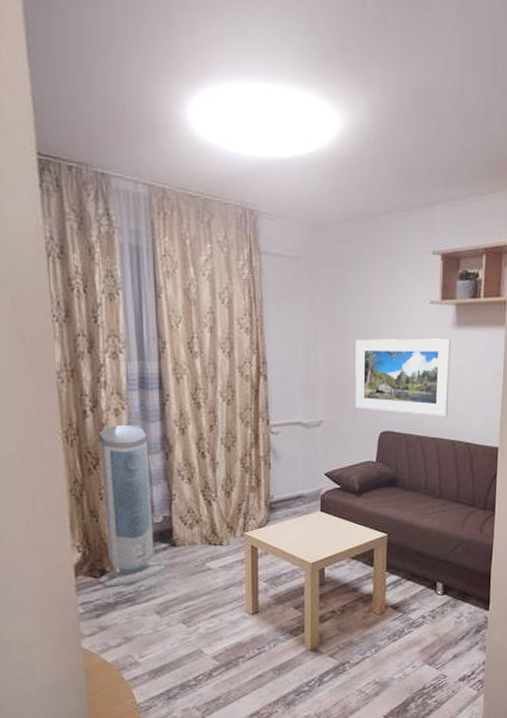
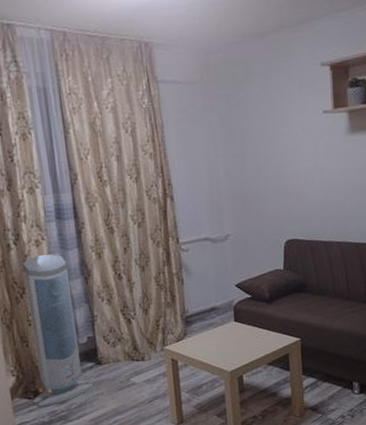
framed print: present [355,338,451,417] -> none [254,145,349,221]

